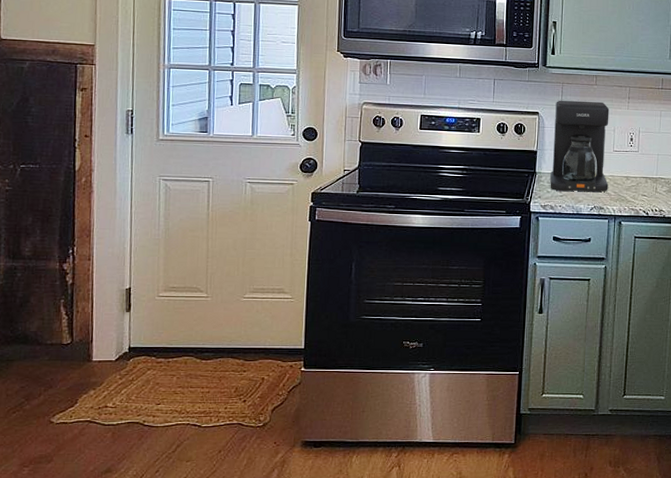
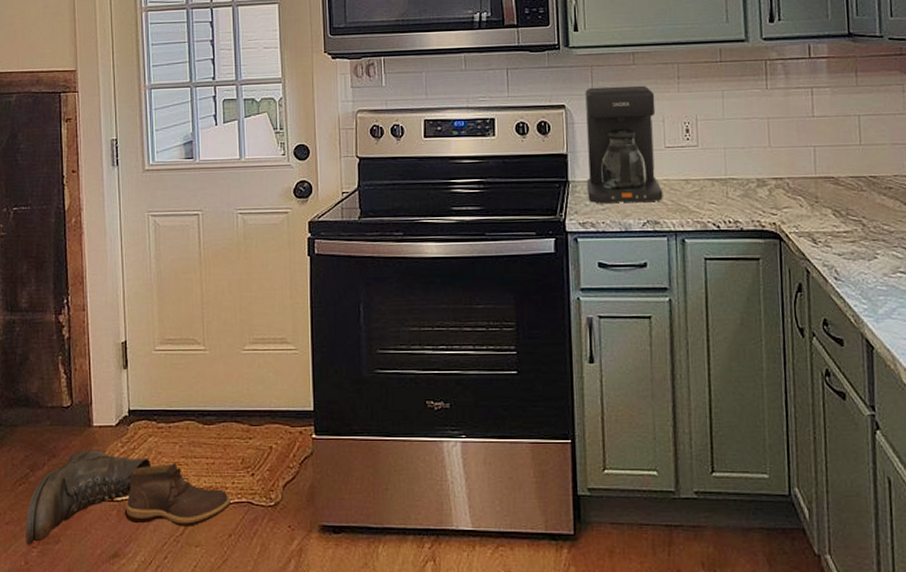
boot: none [17,381,149,464] -> present [26,450,152,545]
boot: none [119,391,223,445] -> present [124,462,231,527]

